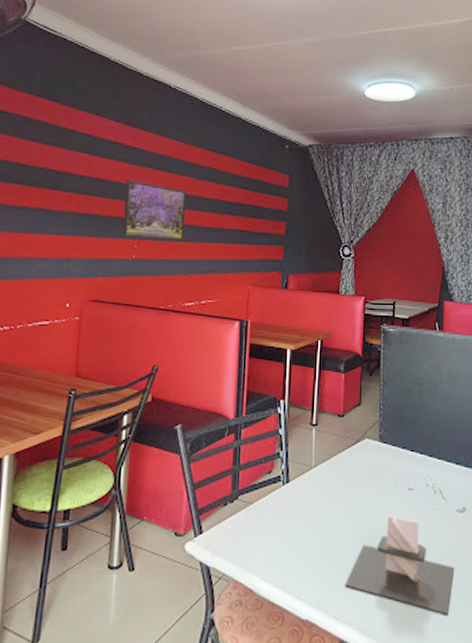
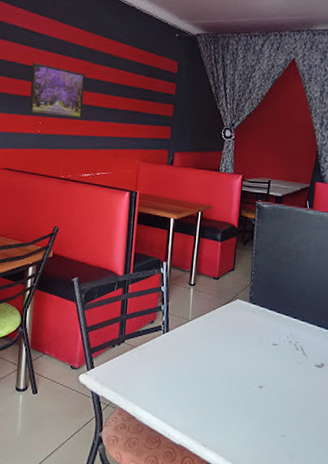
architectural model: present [345,515,454,614] -> none [213,365,310,450]

